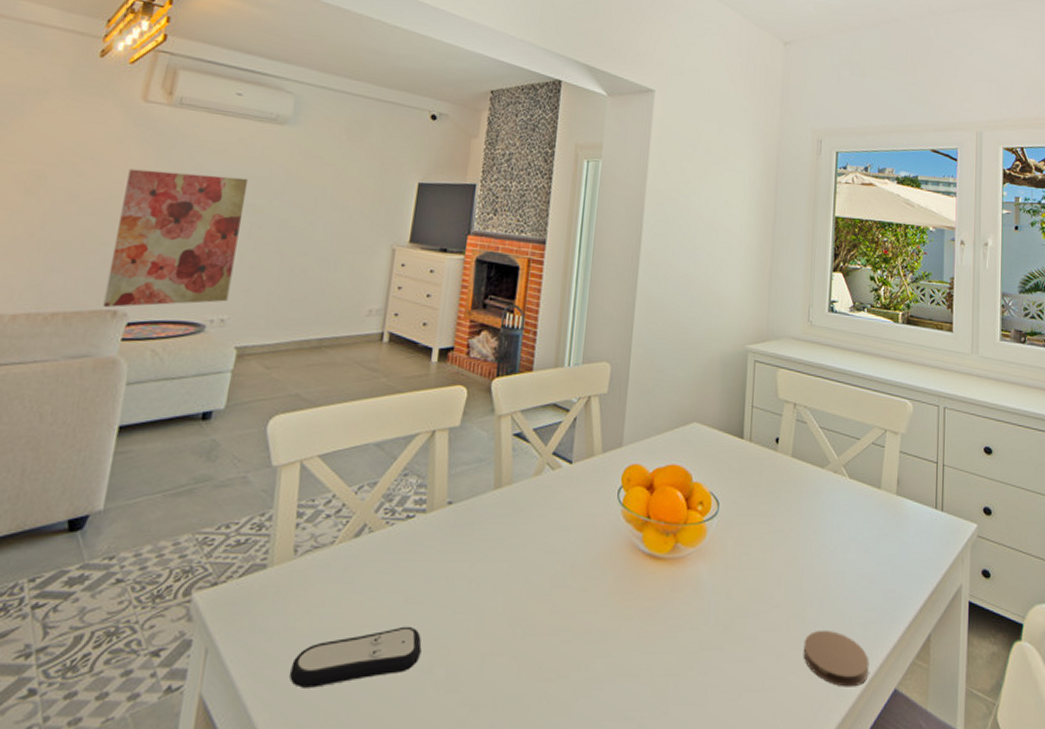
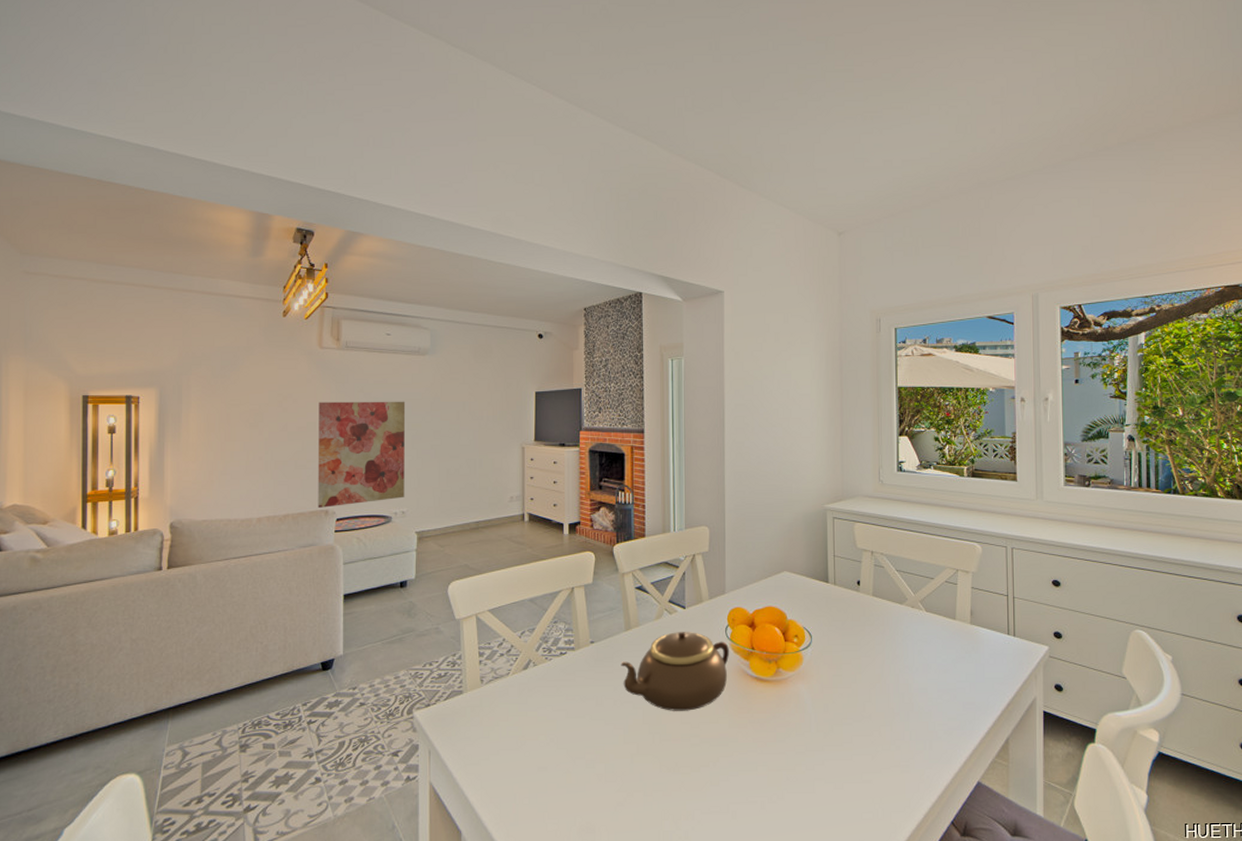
remote control: present [290,626,422,688] -> none [491,734,584,778]
teapot: none [483,493,620,596] -> present [621,632,729,711]
coaster: present [803,630,869,687] -> none [894,735,954,780]

